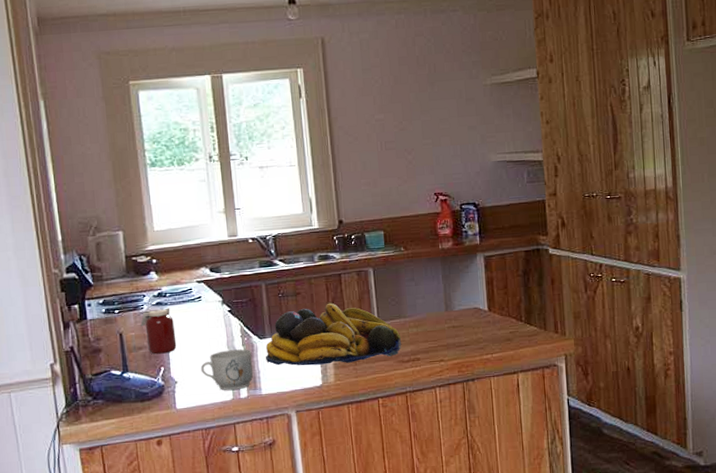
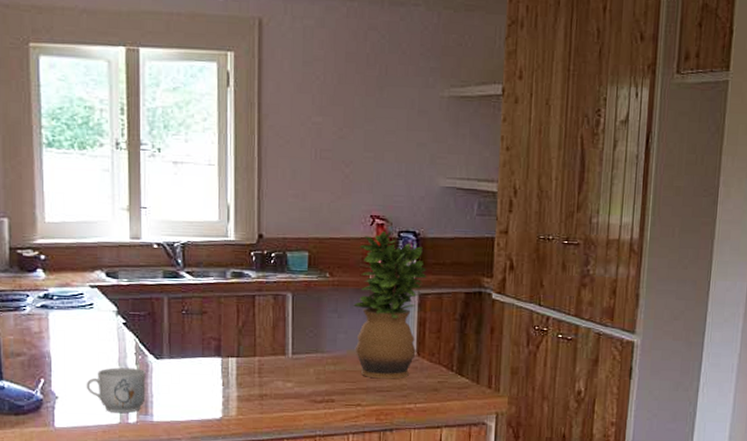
jar: present [140,308,177,355] -> none [21,312,61,364]
fruit bowl: present [265,303,401,366] -> none [160,327,315,397]
potted plant: none [427,204,489,335] -> present [353,230,427,379]

